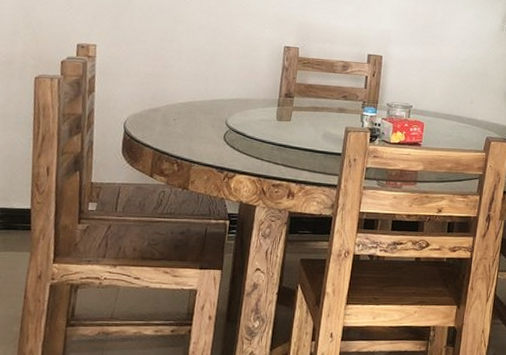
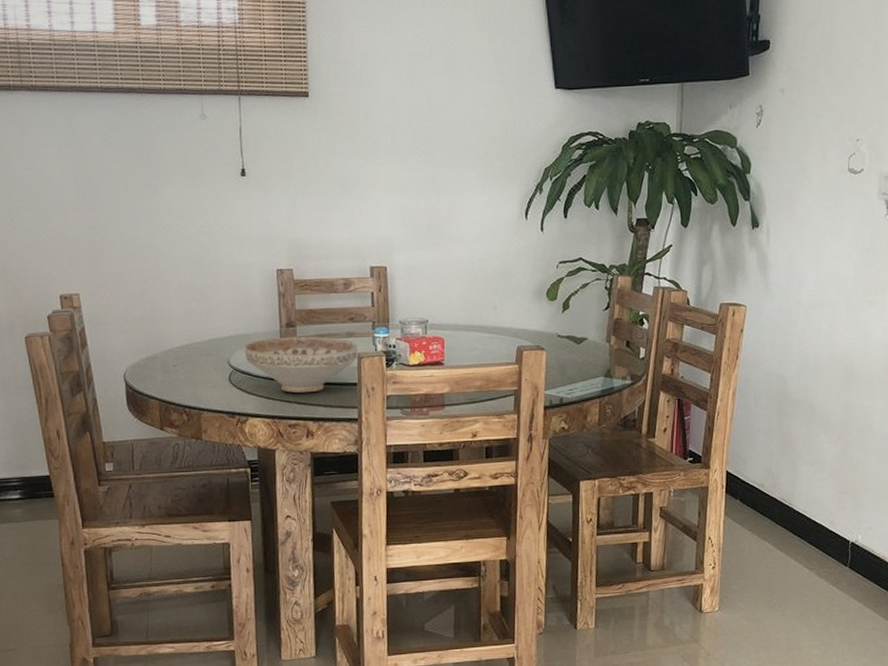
decorative bowl: none [242,105,347,158] -> present [244,336,358,394]

